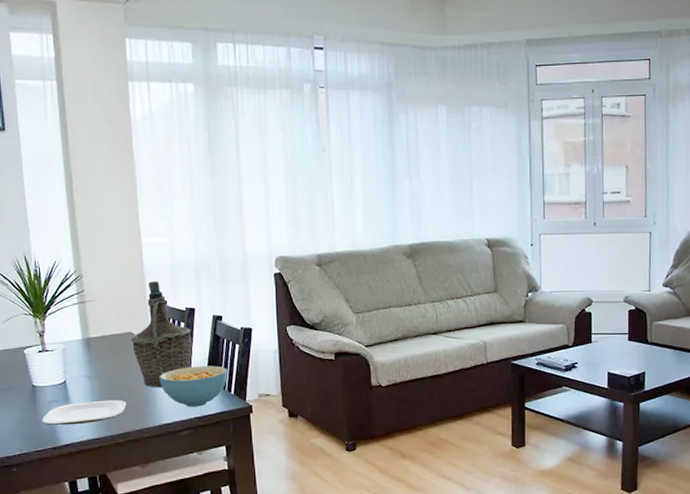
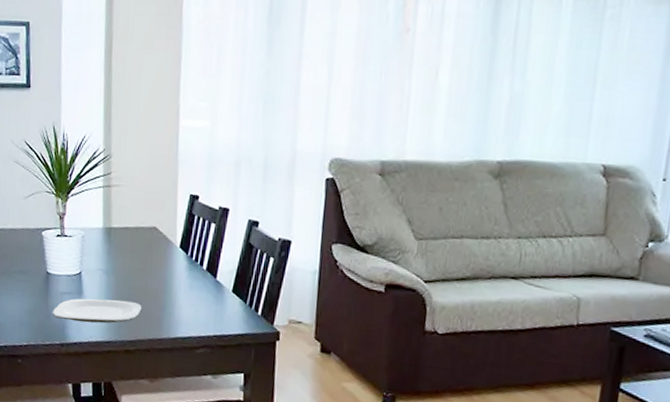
bottle: present [131,281,192,388] -> none [155,171,222,296]
cereal bowl: present [159,365,228,407] -> none [180,276,258,324]

